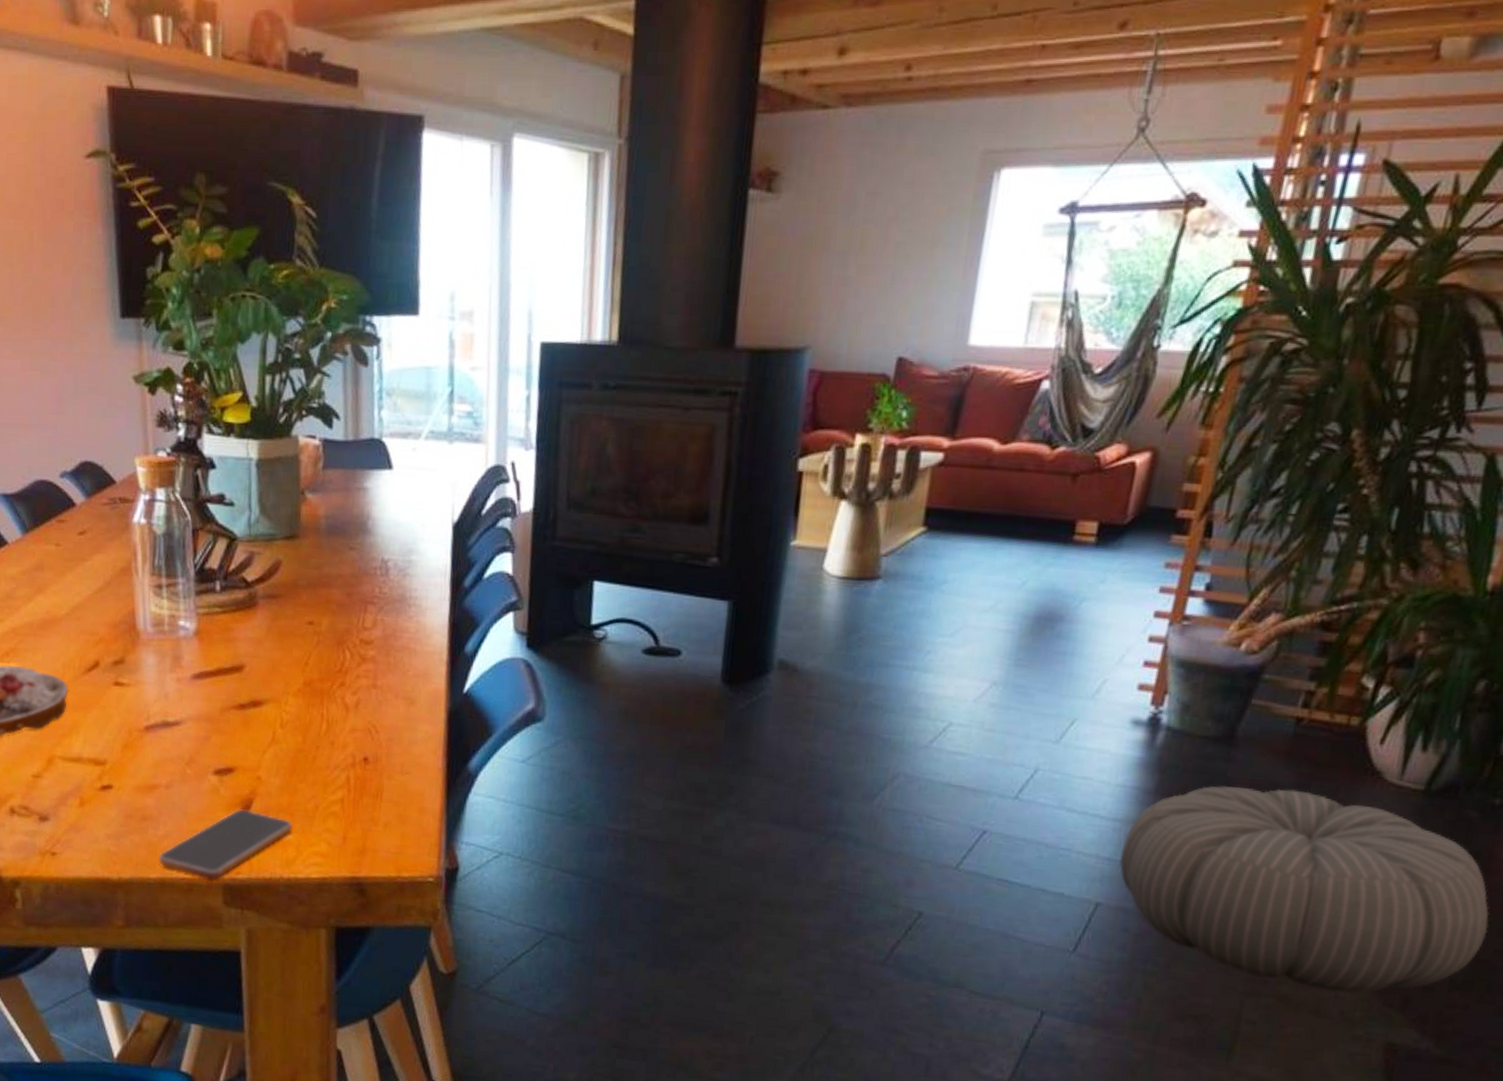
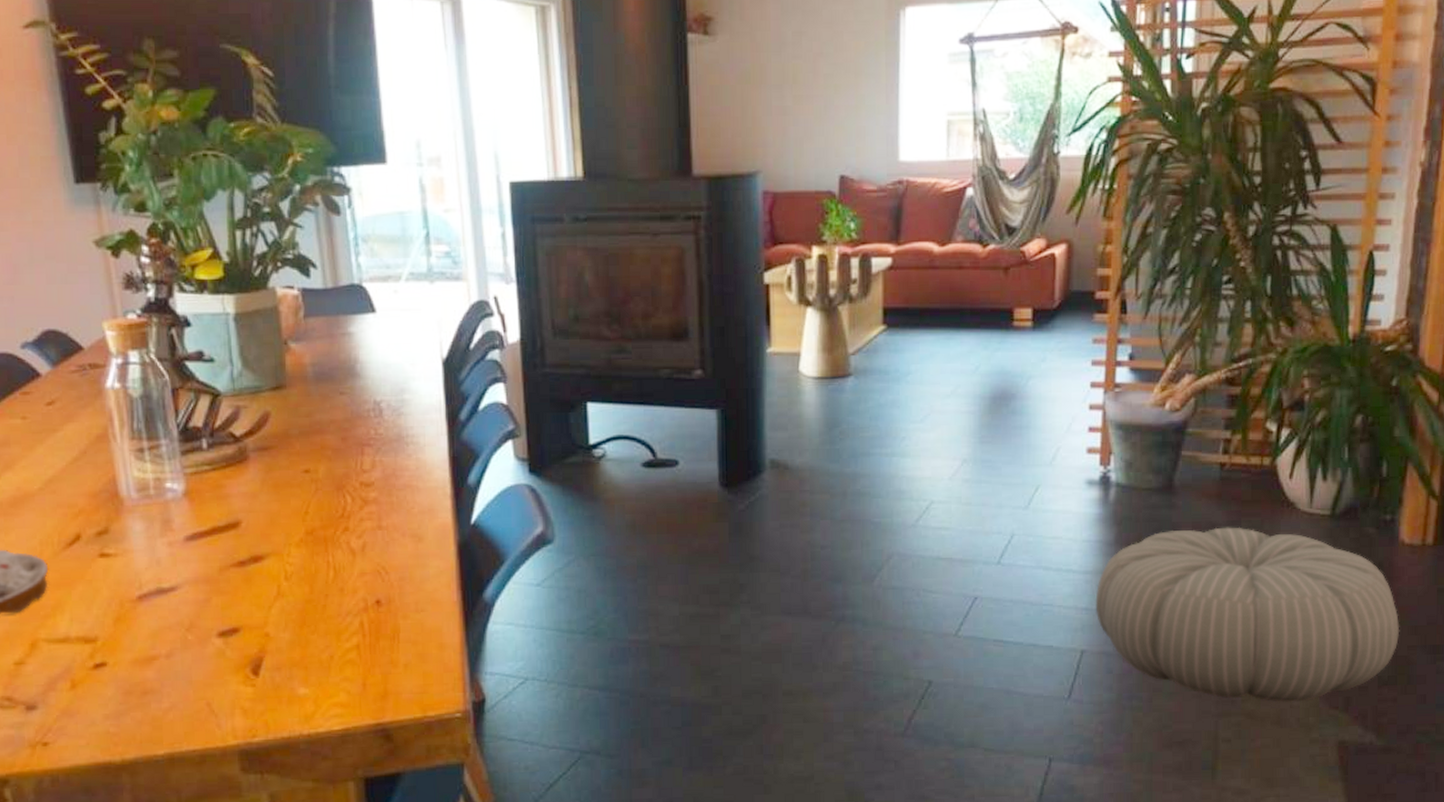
mobile phone: present [158,809,293,880] -> none [164,669,308,747]

